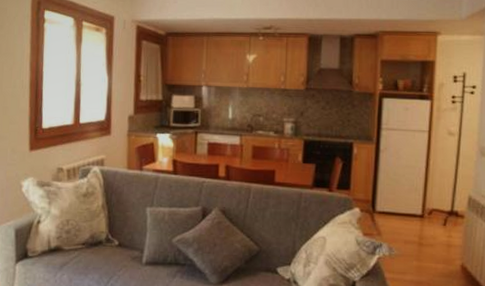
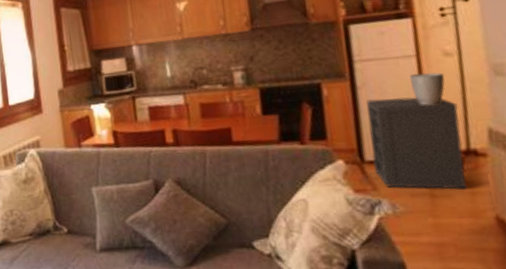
storage cabinet: none [381,162,451,241] -> present [366,97,467,190]
ceramic pot: none [421,145,446,173] -> present [410,72,445,106]

